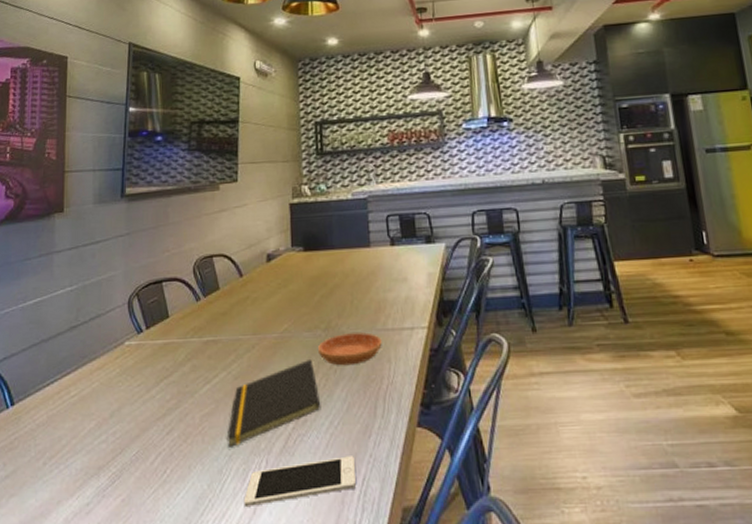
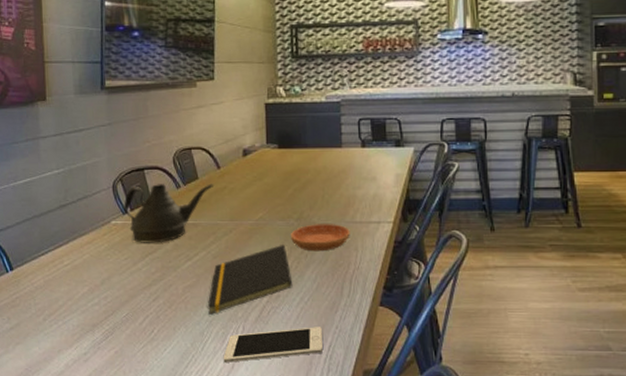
teapot: none [139,294,237,366] -> present [123,183,215,243]

